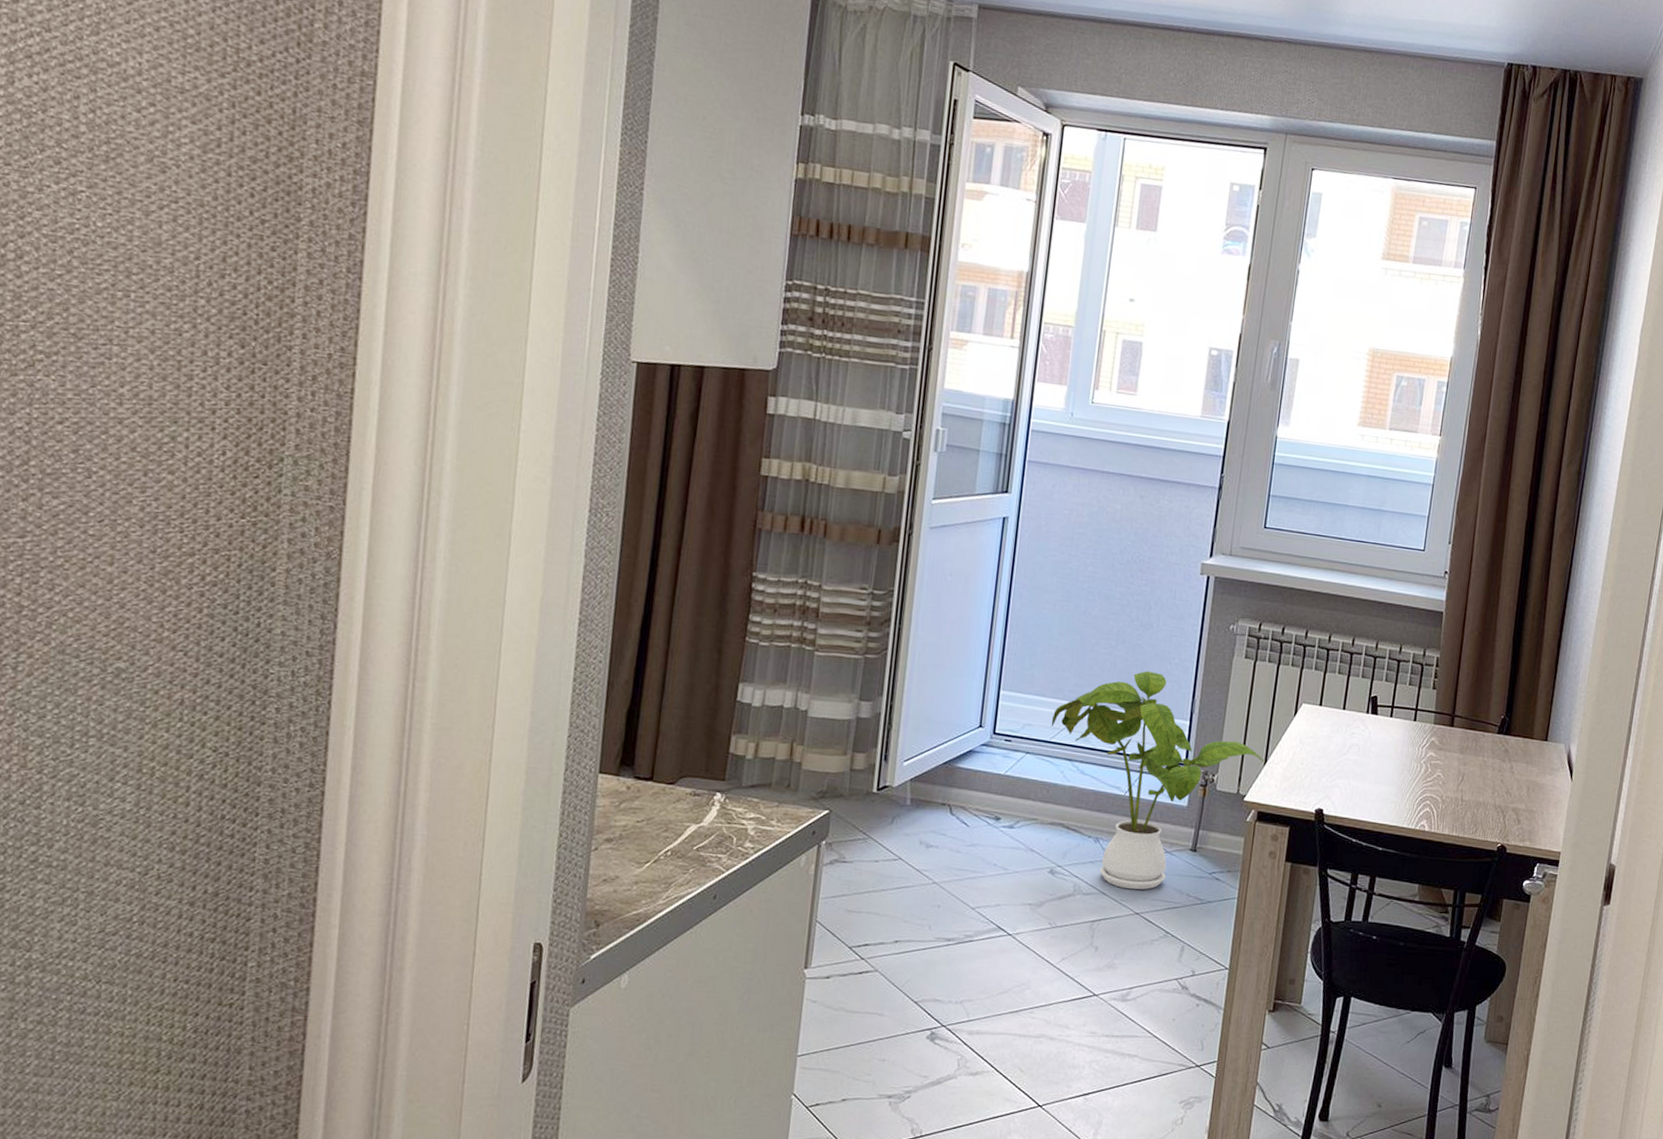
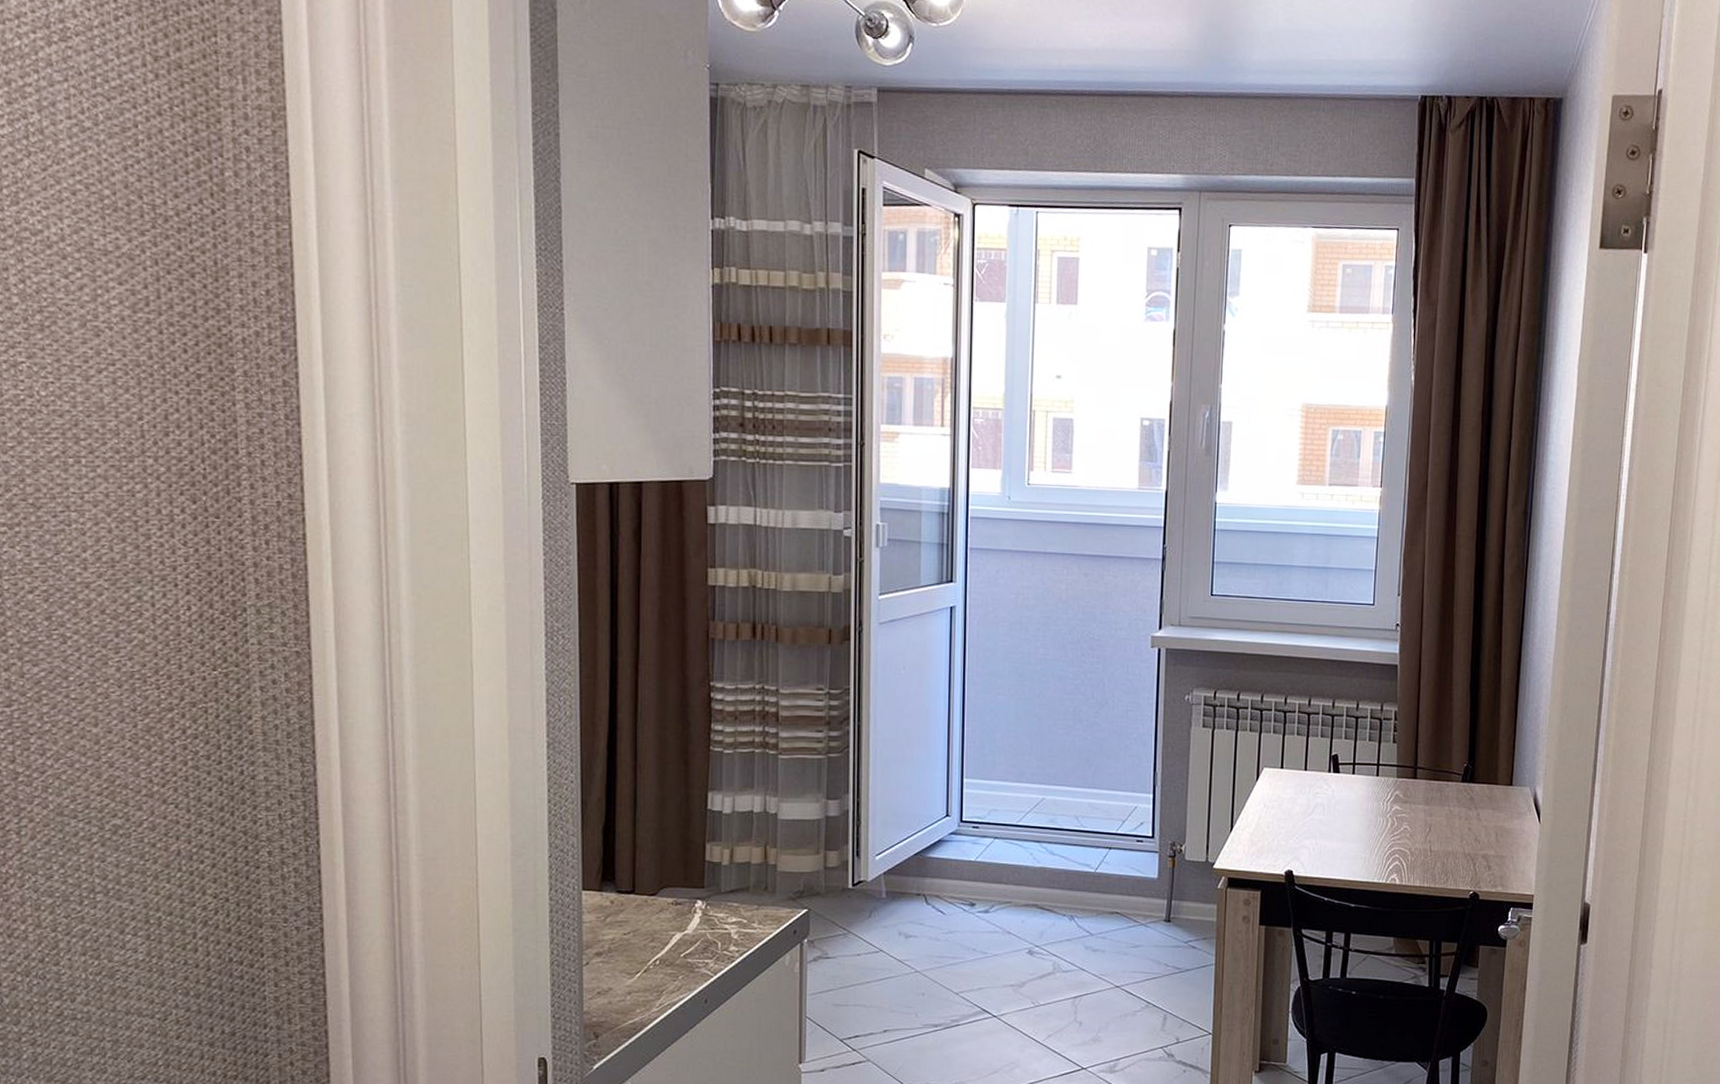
house plant: present [1050,671,1265,890] -> none [1016,748,1231,964]

